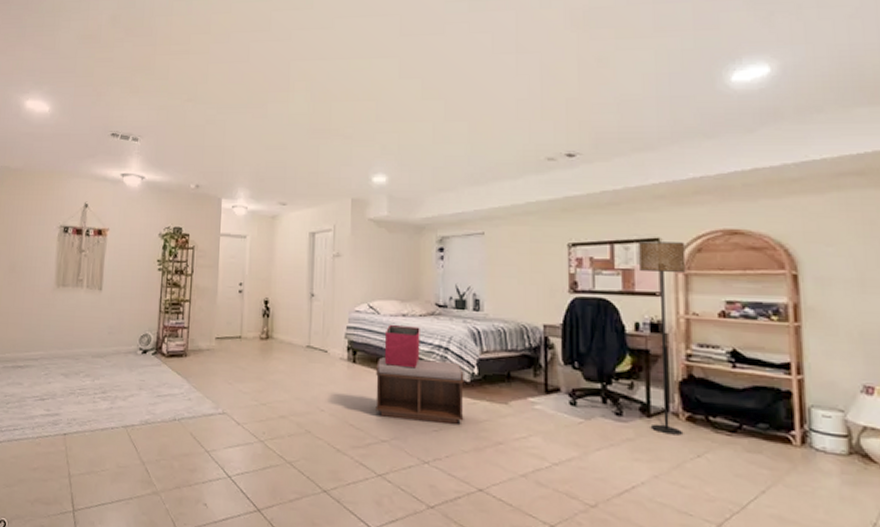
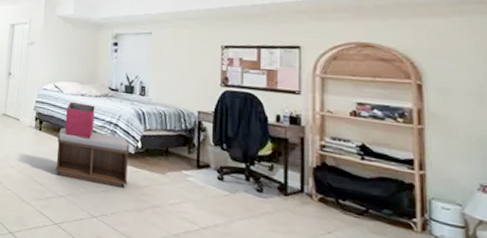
floor lamp: present [639,241,686,436] -> none [282,48,323,214]

